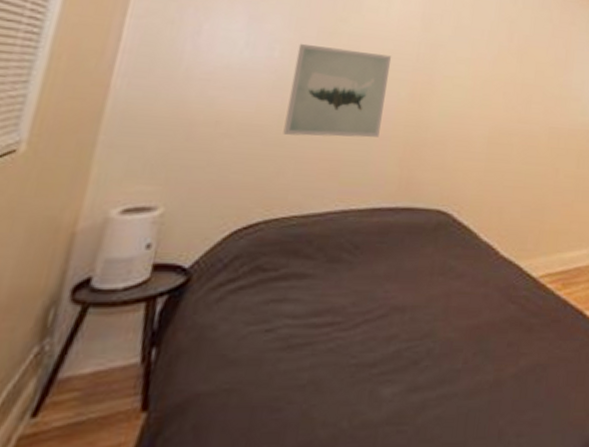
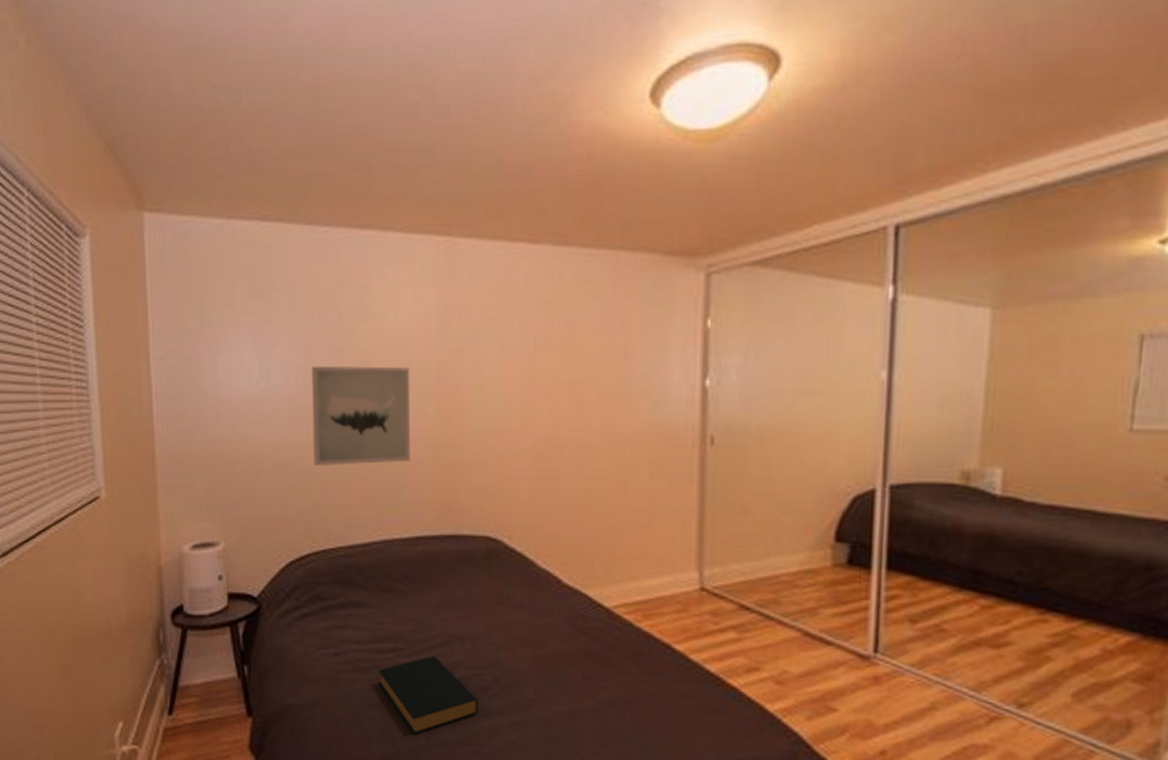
hardback book: none [307,329,409,418] -> present [377,656,479,735]

